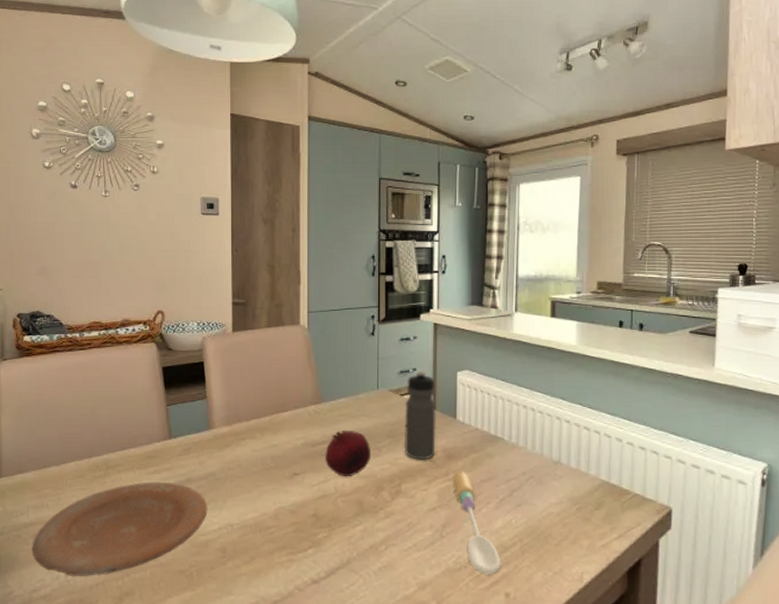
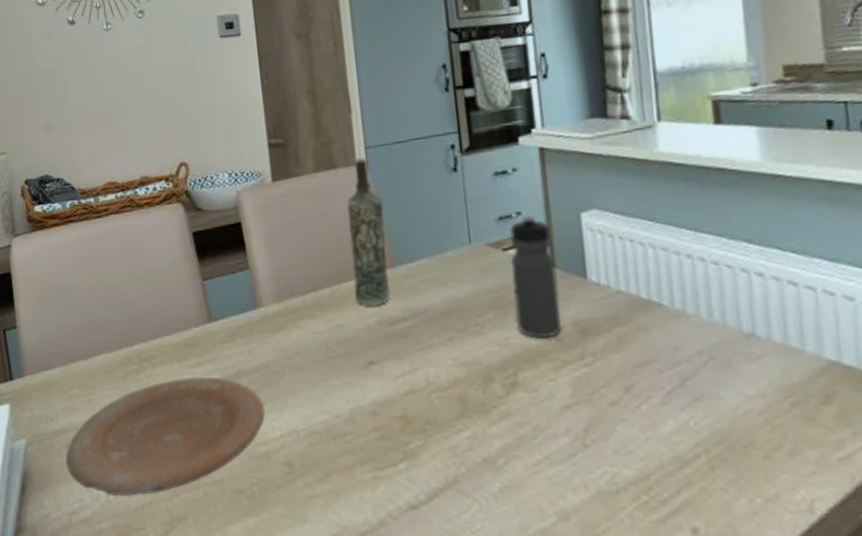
bottle: none [287,319,317,432] -> present [346,157,391,306]
fruit: present [325,430,372,477] -> none [408,301,472,365]
spoon: present [453,471,502,575] -> none [592,352,681,502]

